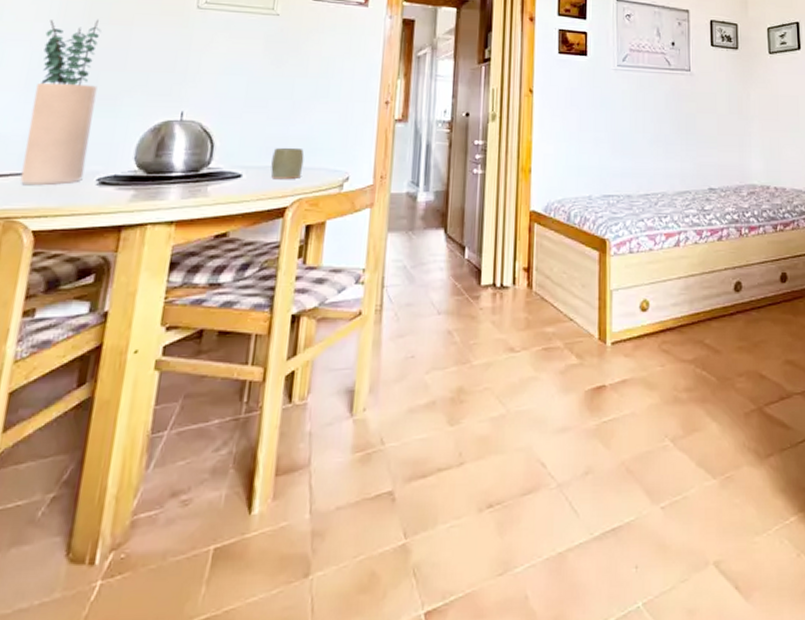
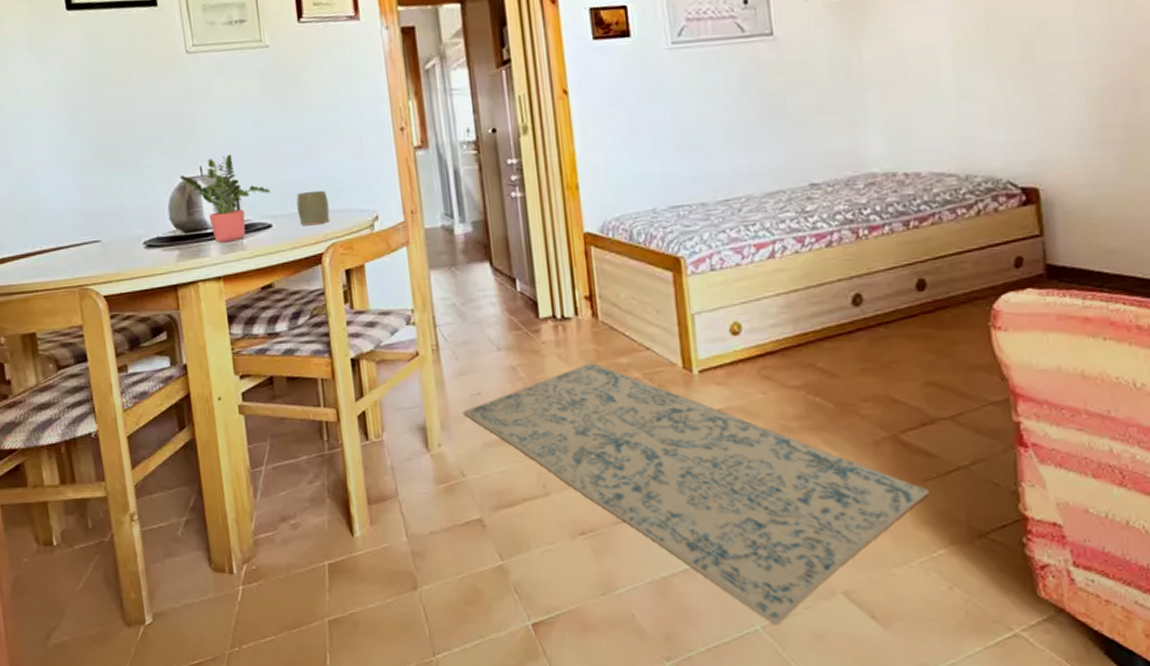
vase: present [20,19,102,186] -> none [58,81,131,255]
potted plant: none [156,104,248,187] -> present [179,154,270,243]
rug: none [394,330,785,602] -> present [463,362,929,626]

